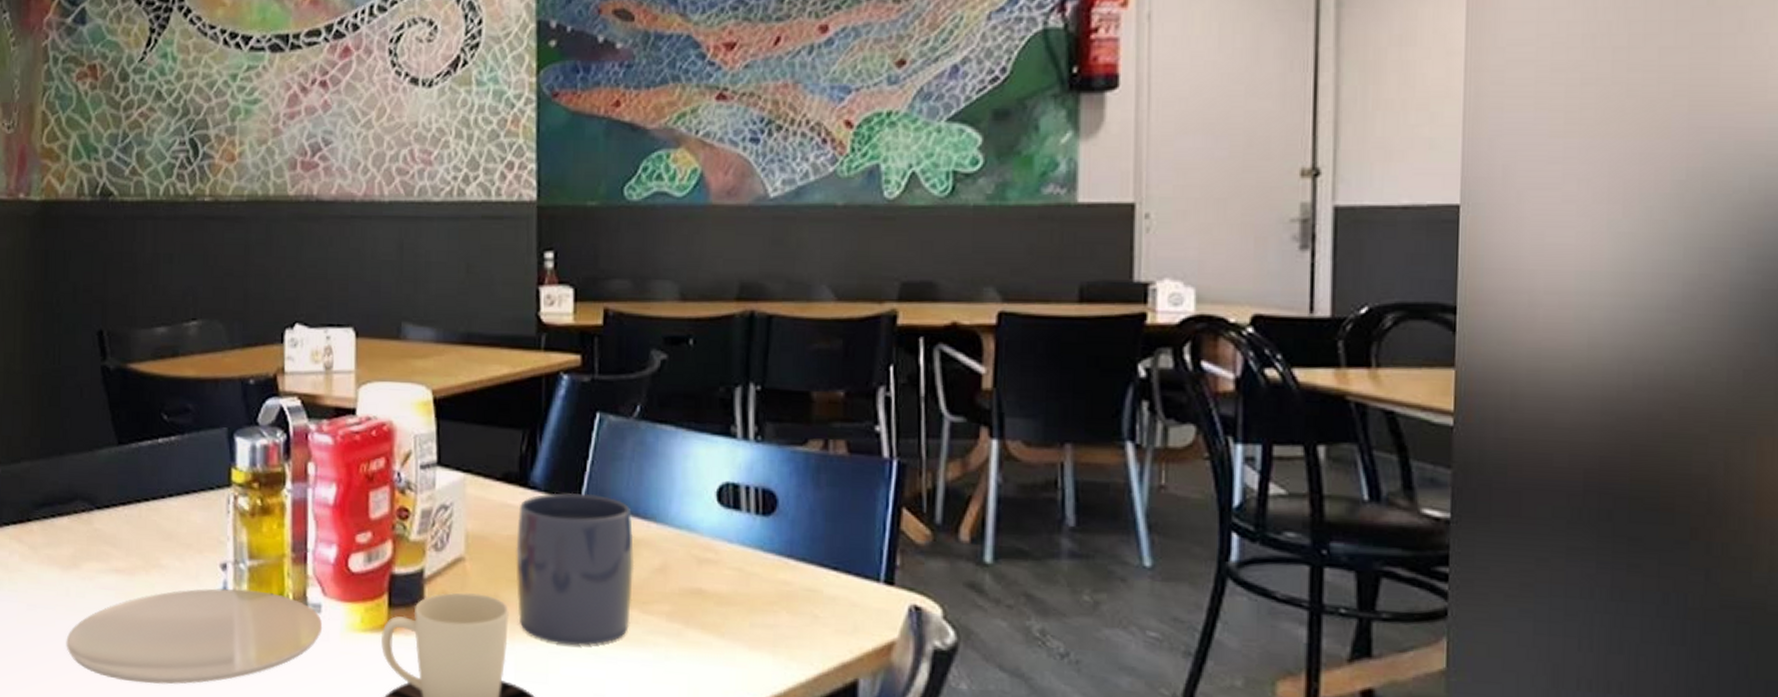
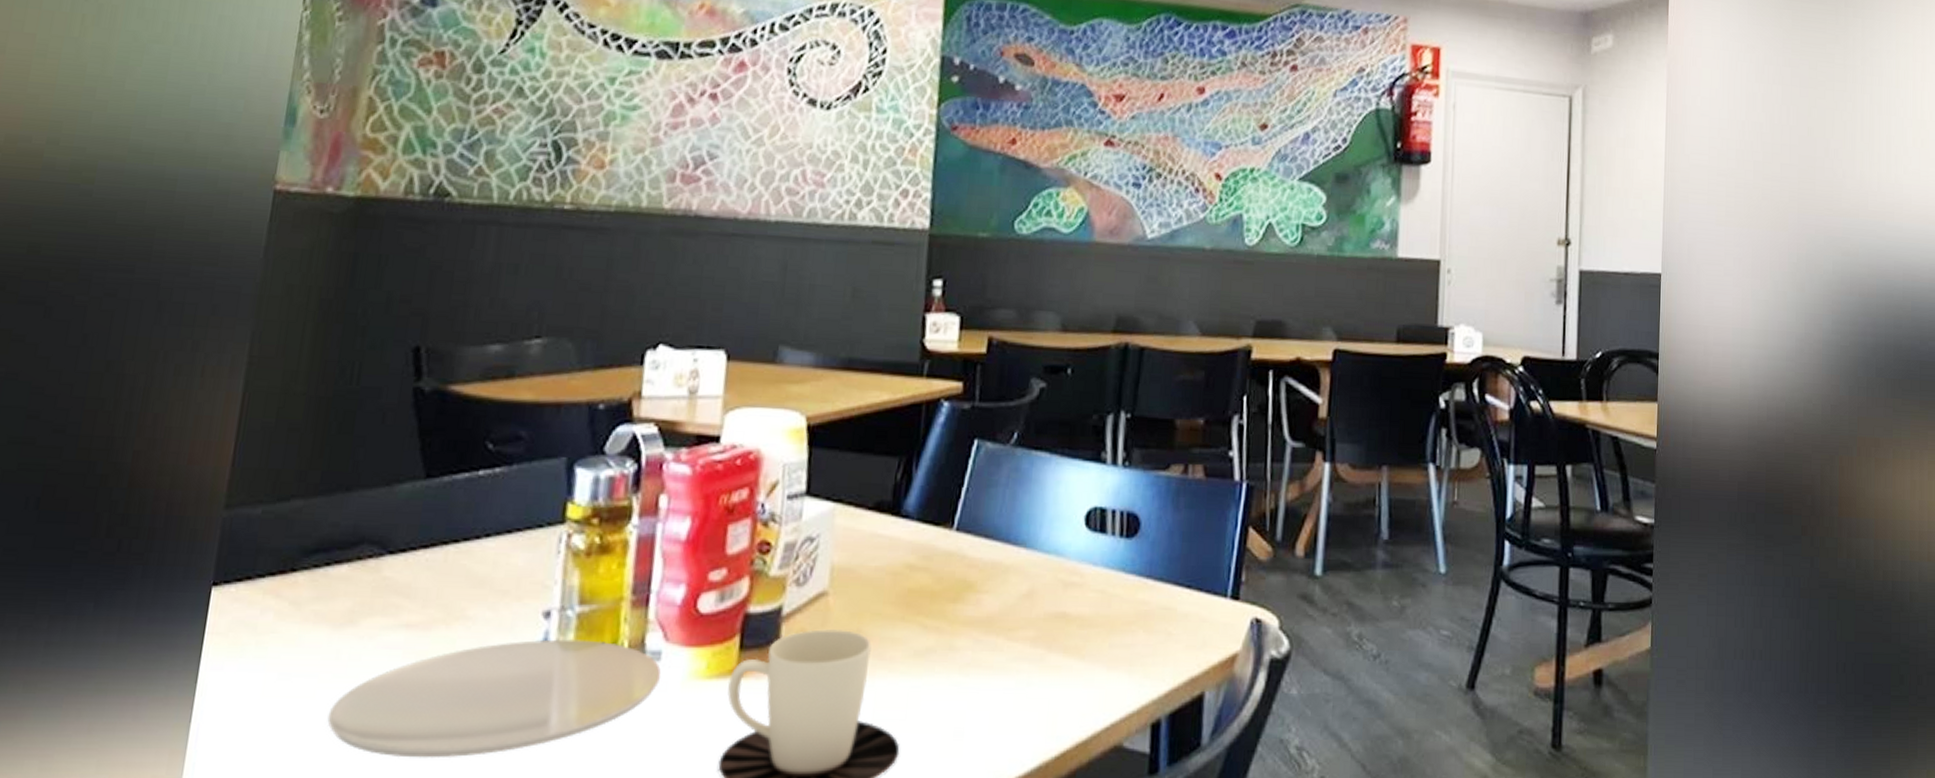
mug: present [515,492,635,645] -> none [881,520,1004,677]

